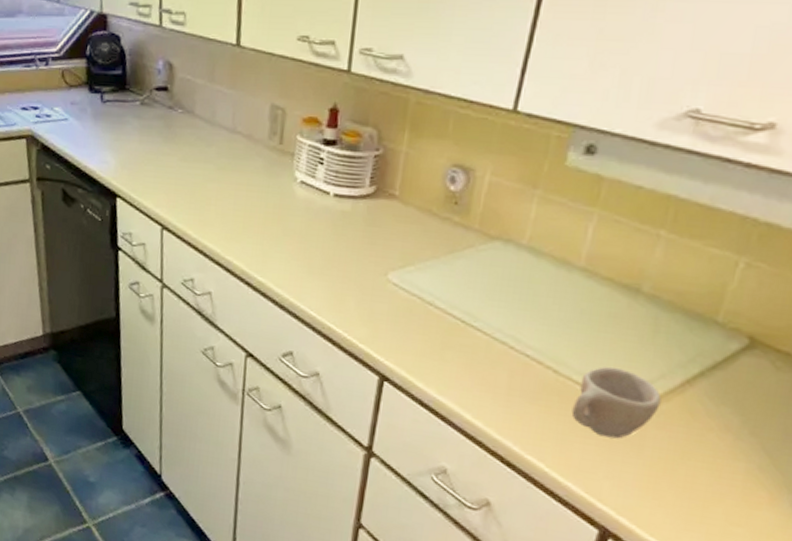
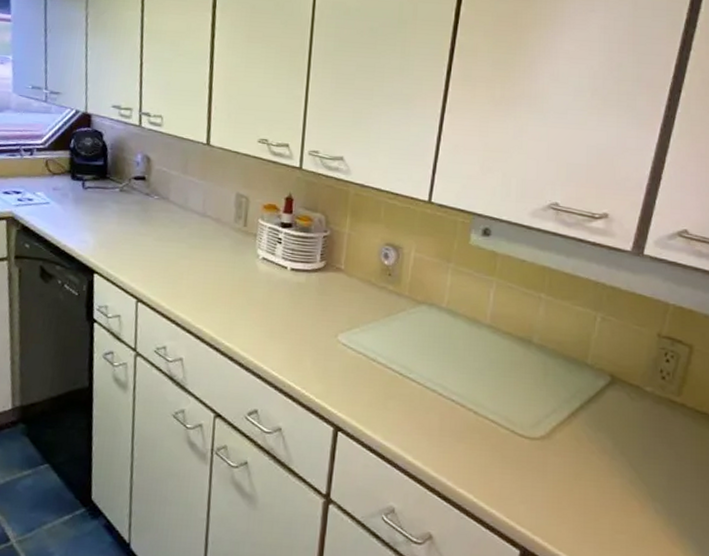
cup: present [571,367,661,439] -> none [490,405,555,467]

